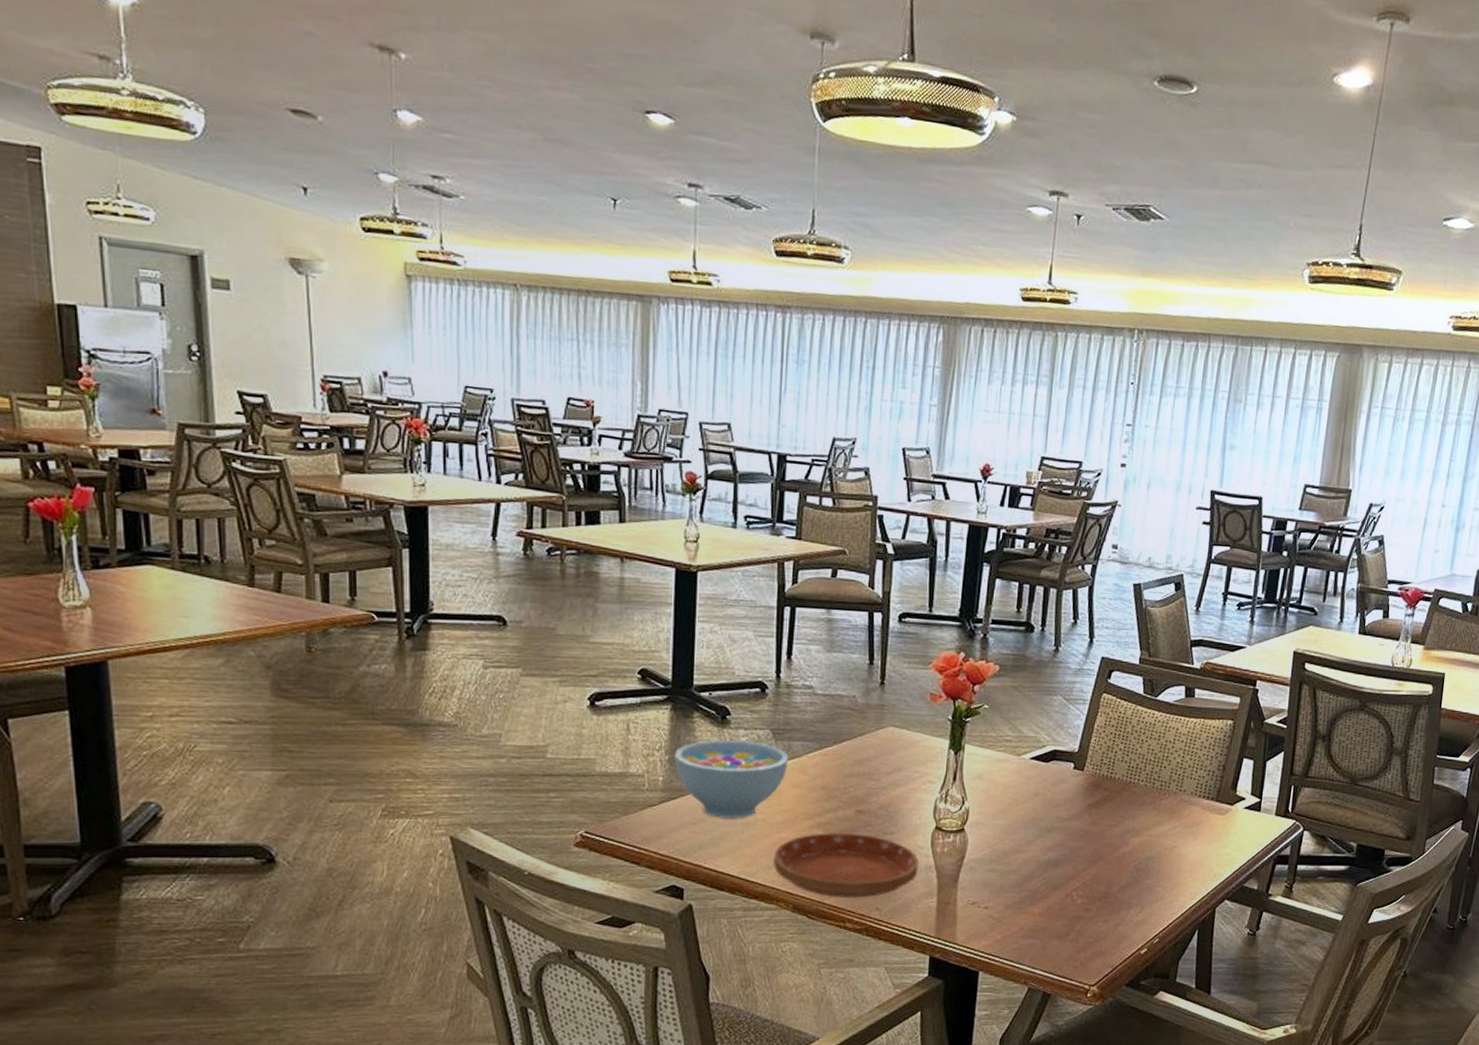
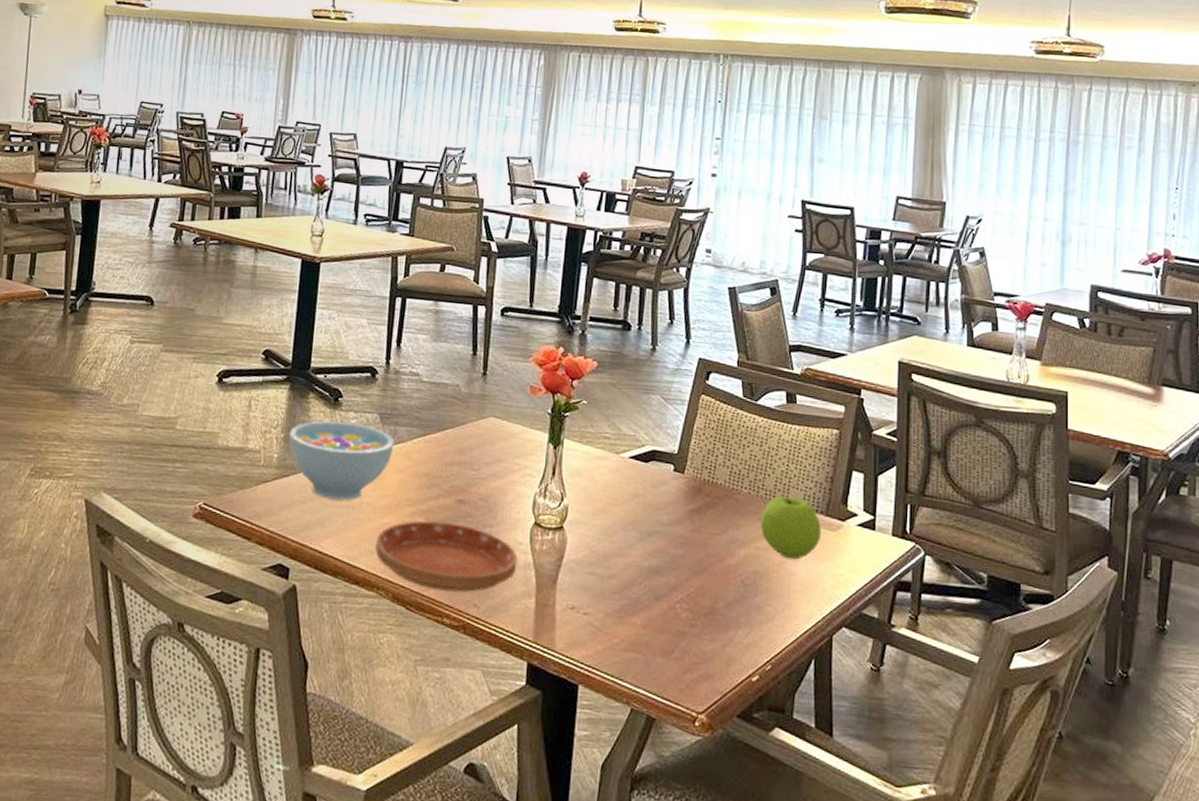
apple: none [1154,786,1212,843] -> present [760,496,822,560]

